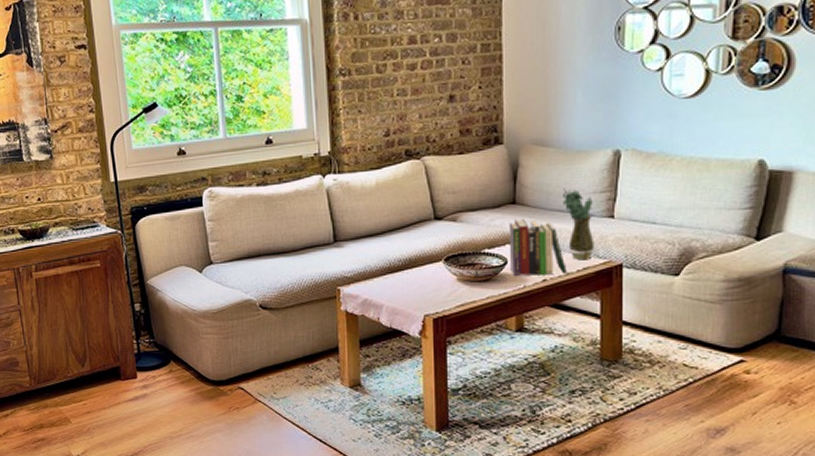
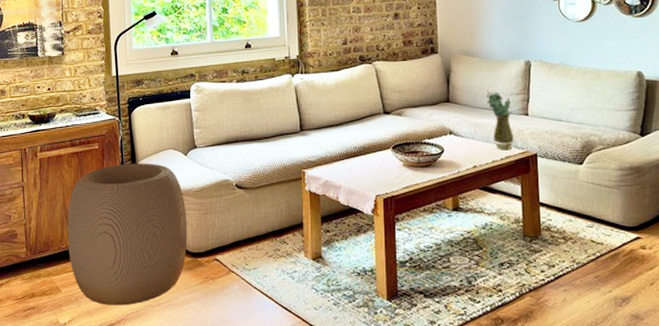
pouf: none [71,282,207,437] -> present [68,163,188,306]
books: present [508,219,567,277] -> none [444,115,492,164]

